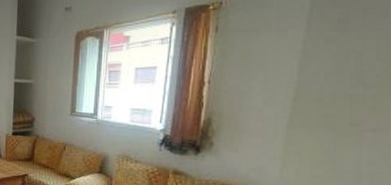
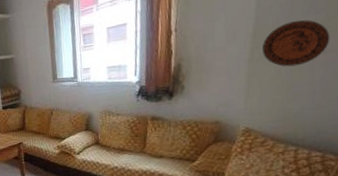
decorative plate: none [303,93,380,141] -> present [263,20,330,67]

